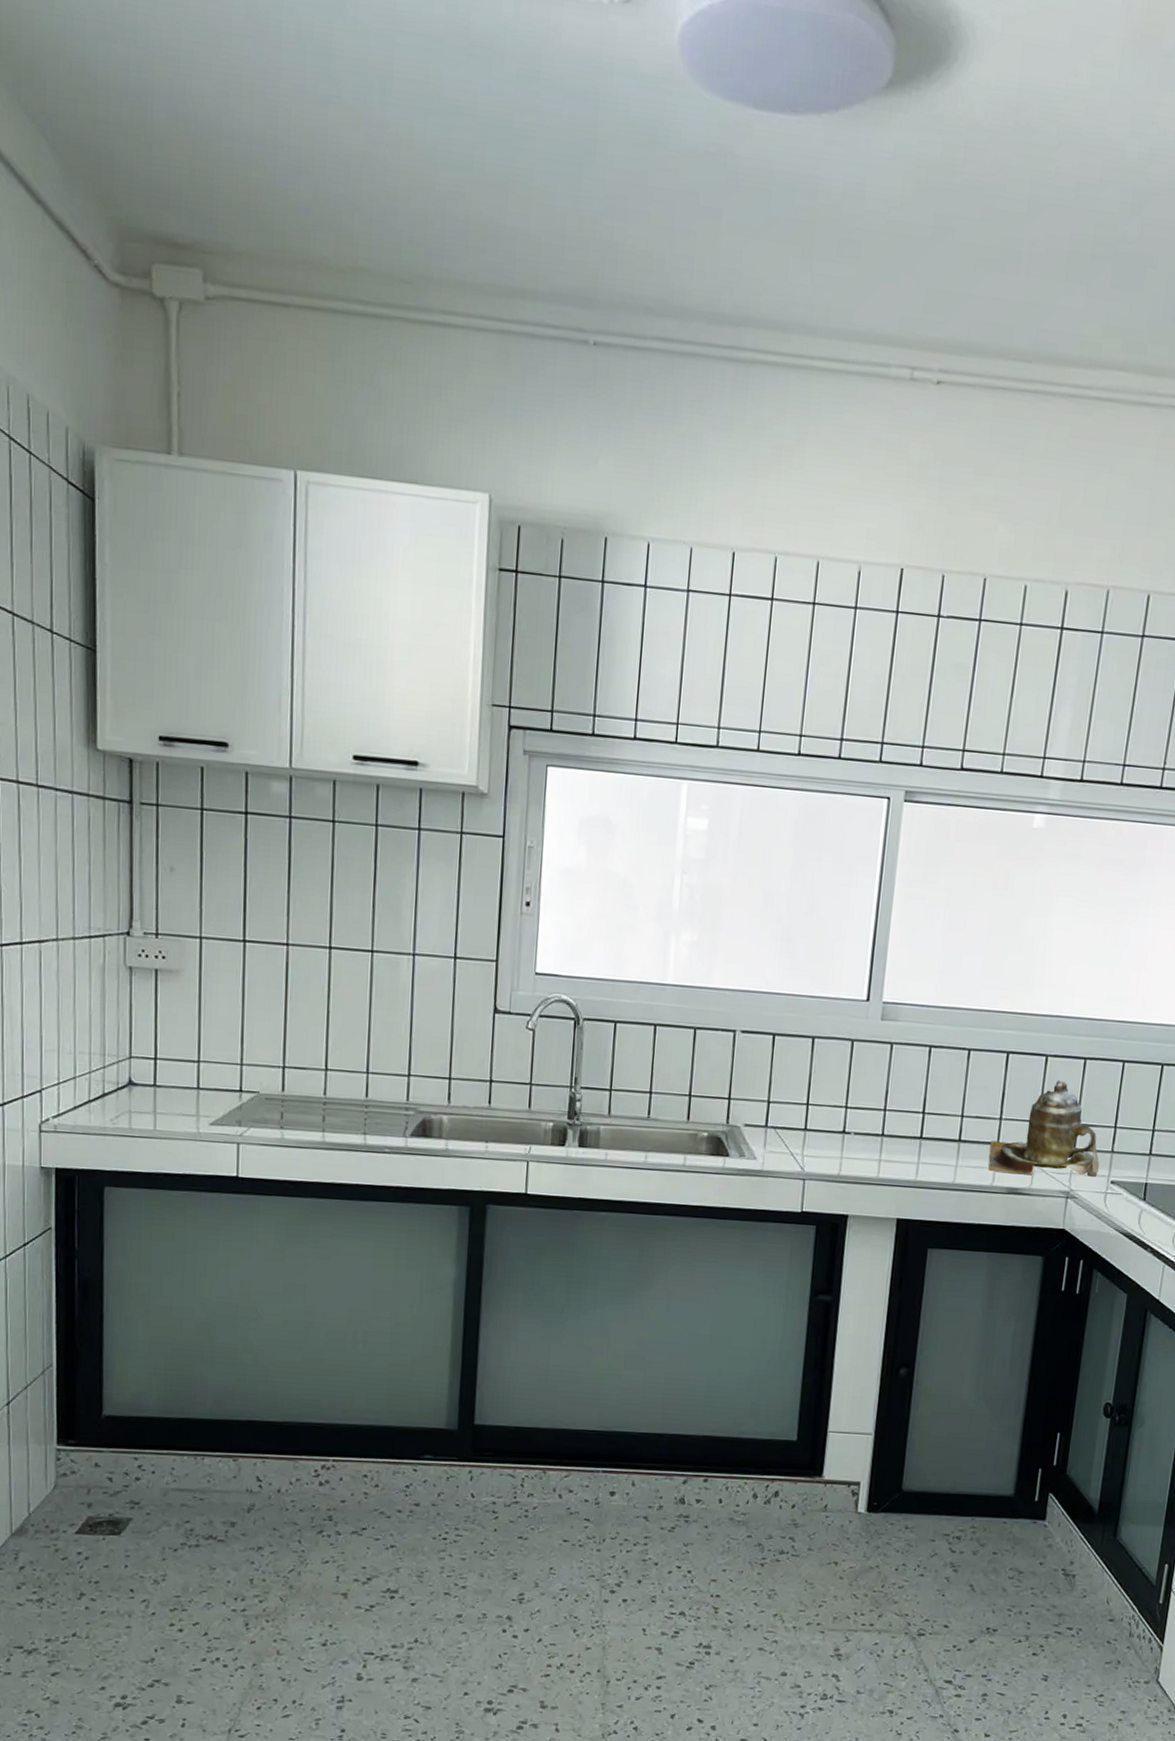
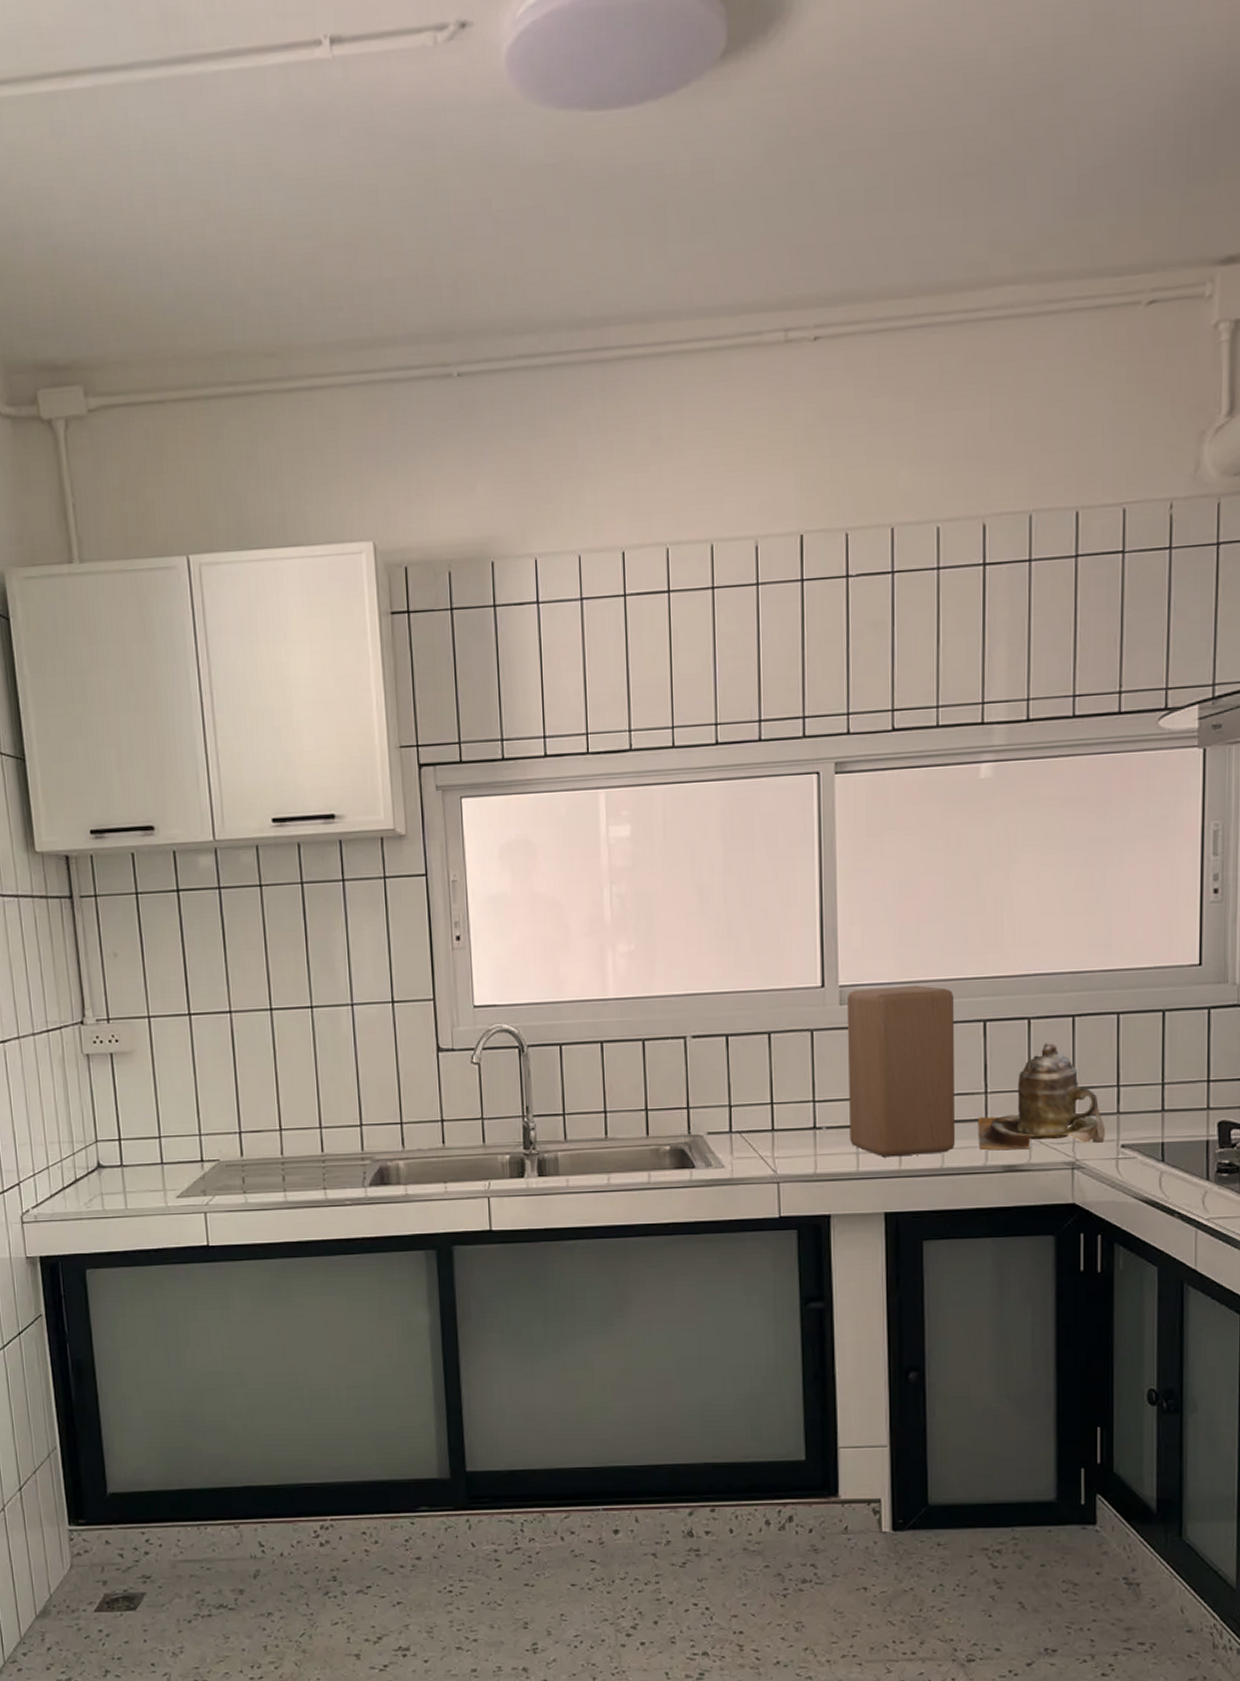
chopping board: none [874,1007,984,1169] -> present [846,985,956,1157]

